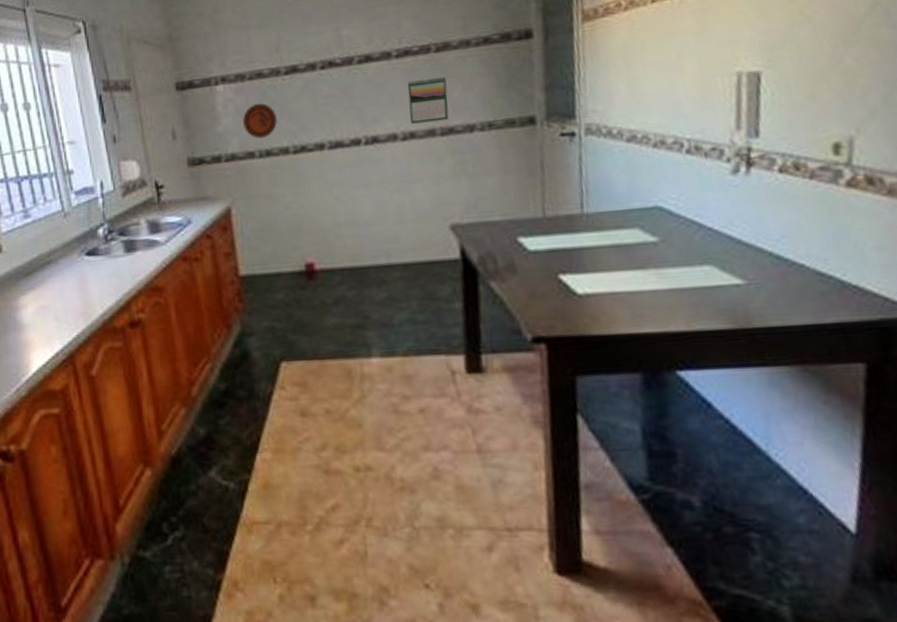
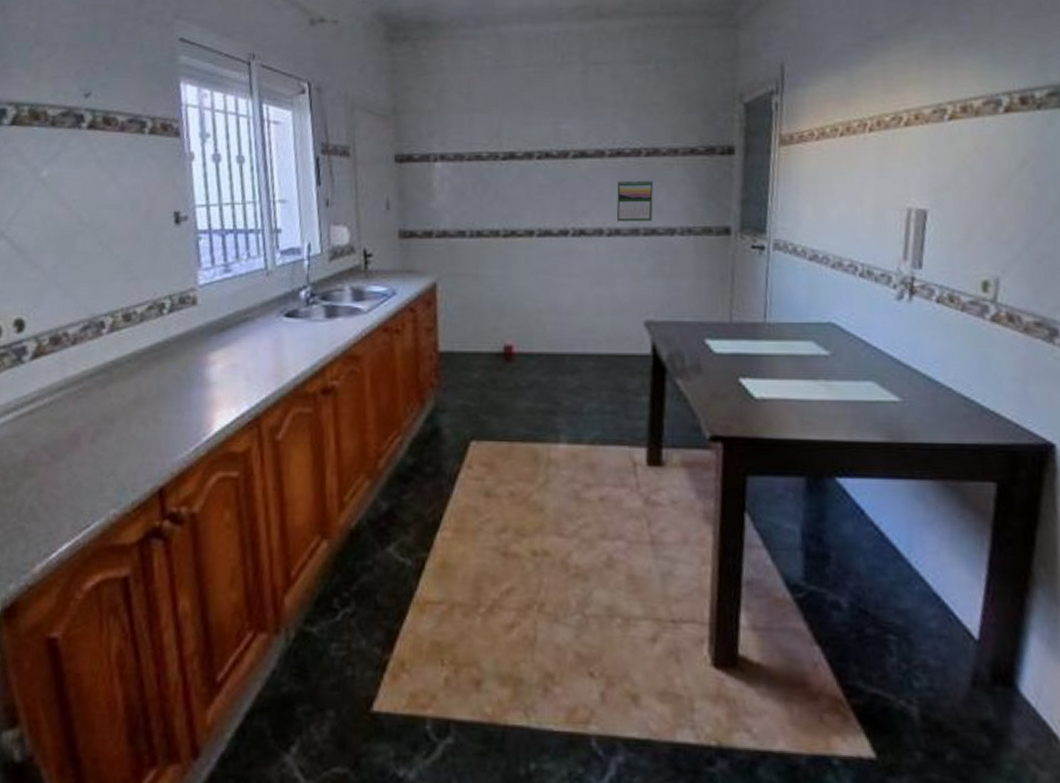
decorative plate: present [243,103,277,139] -> none [458,184,491,218]

